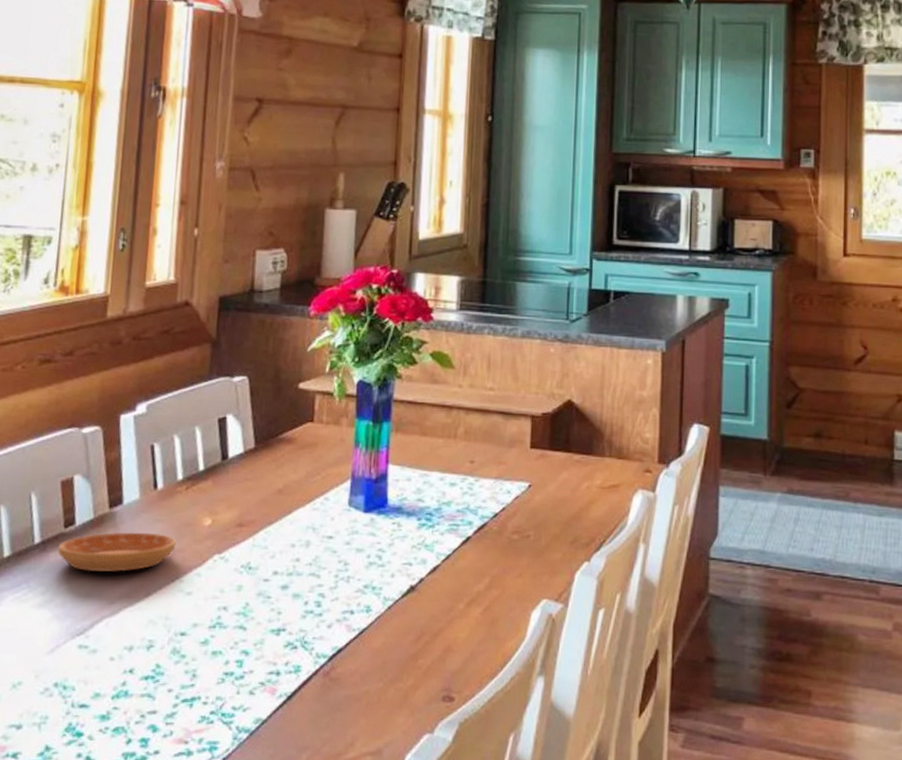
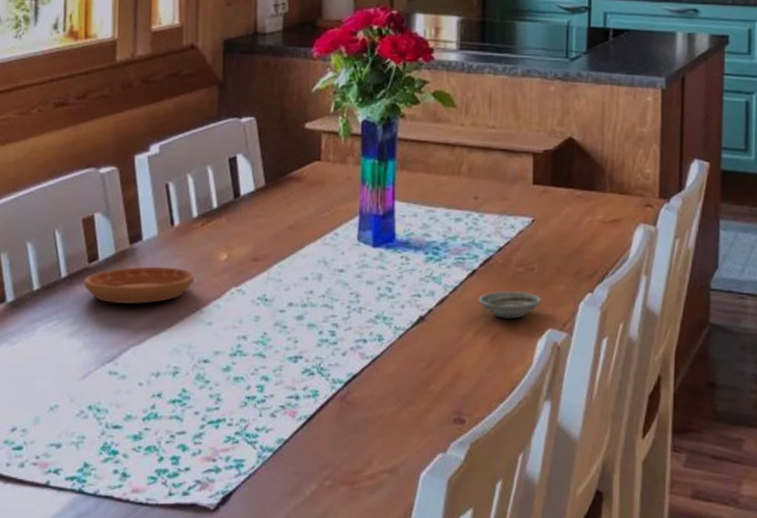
saucer: none [471,560,537,589] -> present [478,291,542,319]

